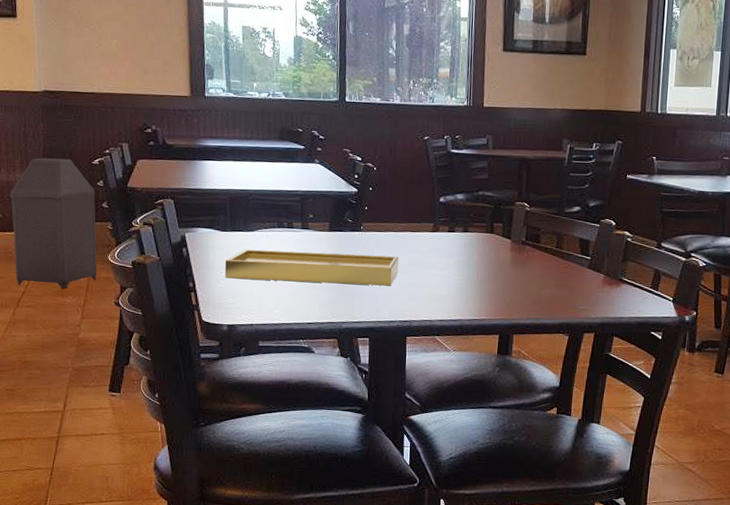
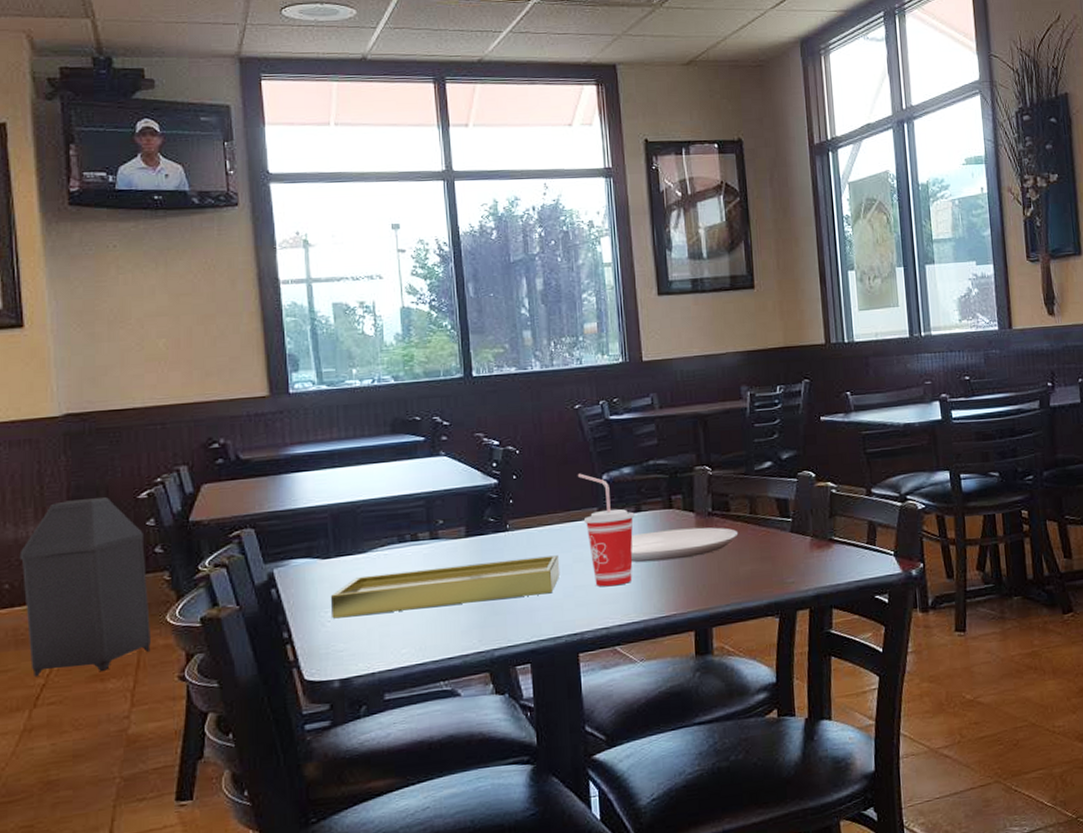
beverage cup: none [420,193,462,289] -> present [577,473,635,587]
plate: none [456,249,545,276] -> present [630,527,739,563]

